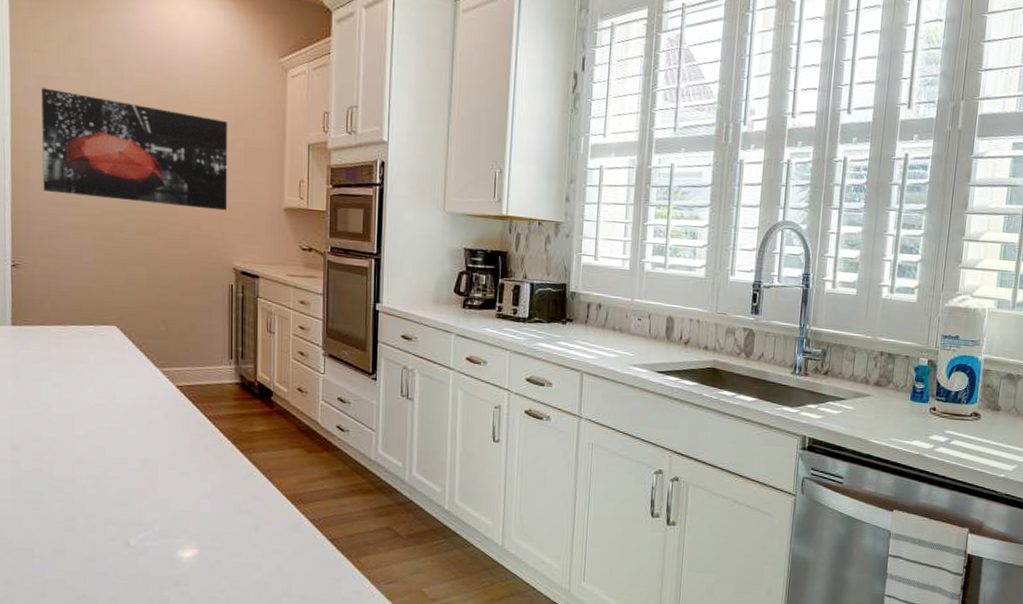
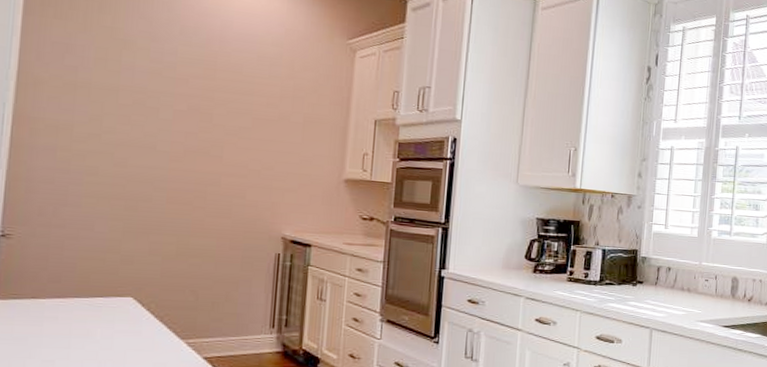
wall art: present [41,87,227,211] -> none [51,54,284,181]

